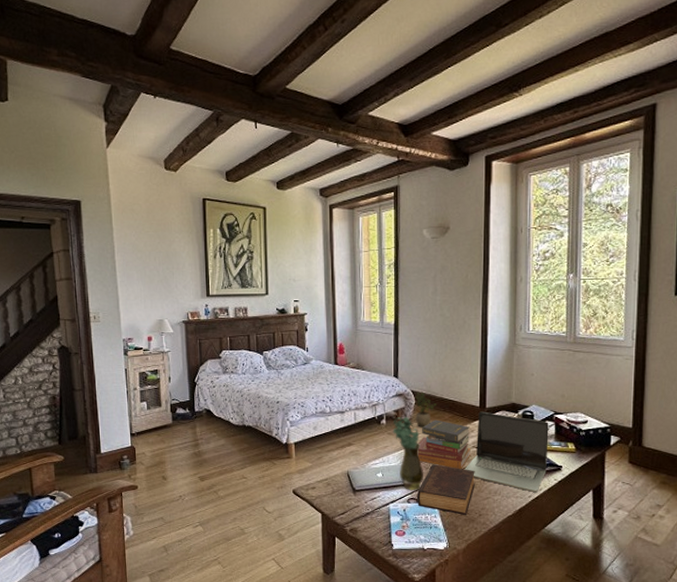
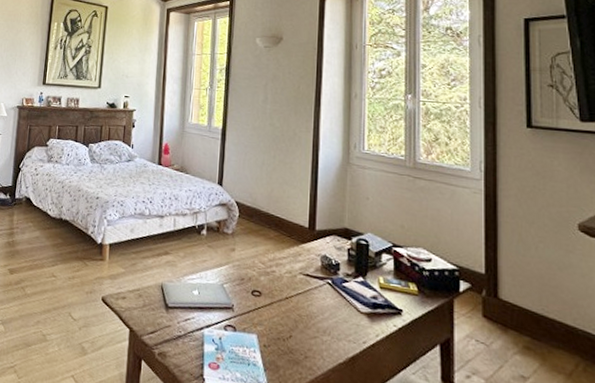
vase: present [392,415,423,490] -> none [213,226,244,316]
potted plant: present [414,392,436,428] -> none [238,204,262,244]
books: present [417,419,471,469] -> none [238,236,297,298]
book: present [417,464,475,515] -> none [235,288,302,355]
laptop: present [464,411,549,493] -> none [290,233,387,339]

